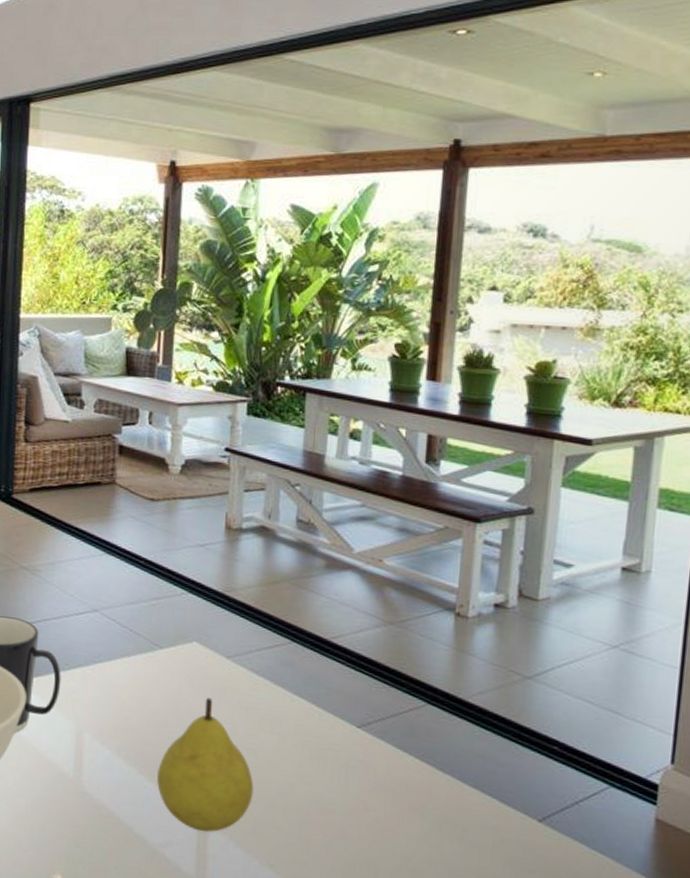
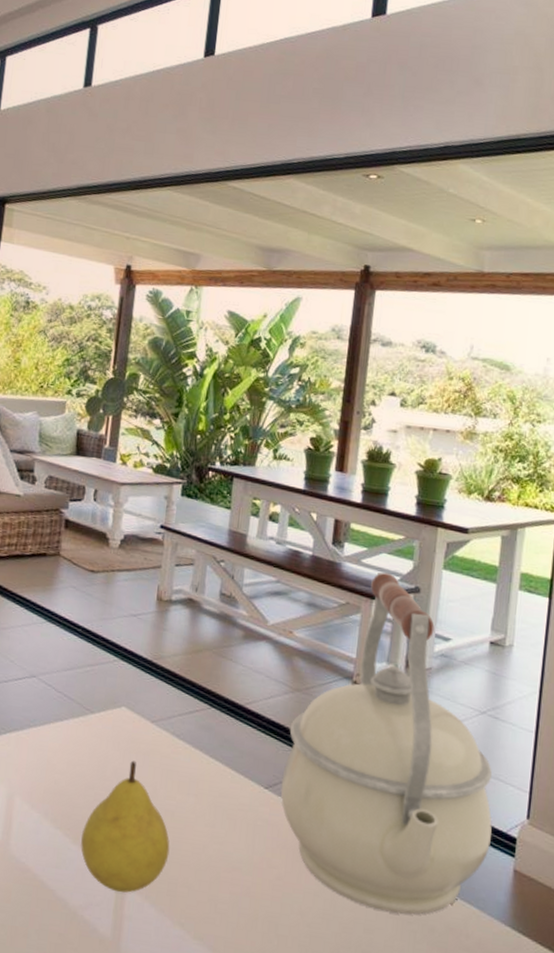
kettle: none [375,492,628,863] -> present [280,572,492,914]

